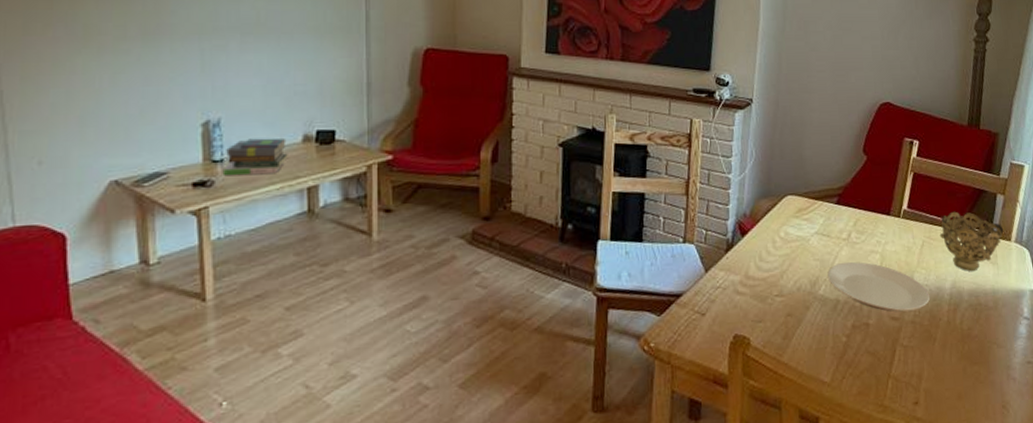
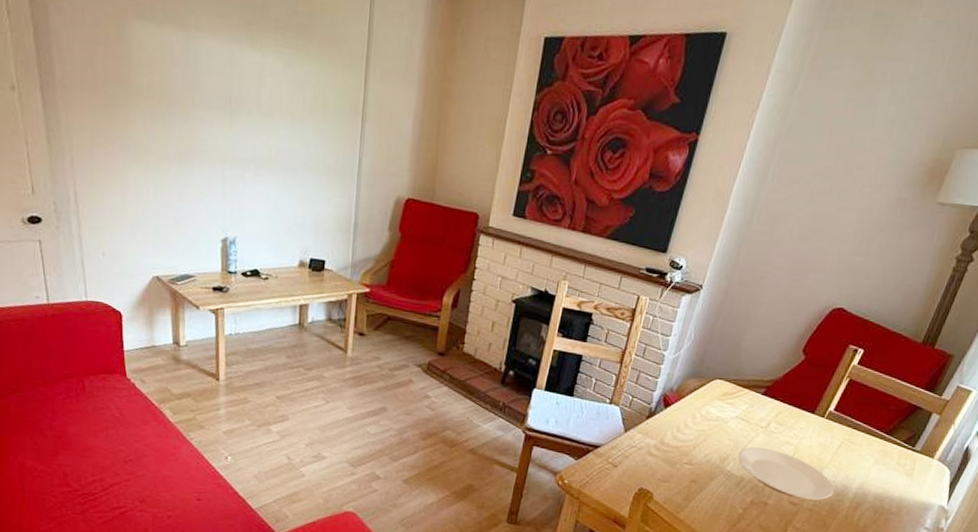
books: present [222,138,288,176] -> none [235,257,287,290]
decorative bowl: present [939,211,1004,272] -> none [859,421,930,479]

